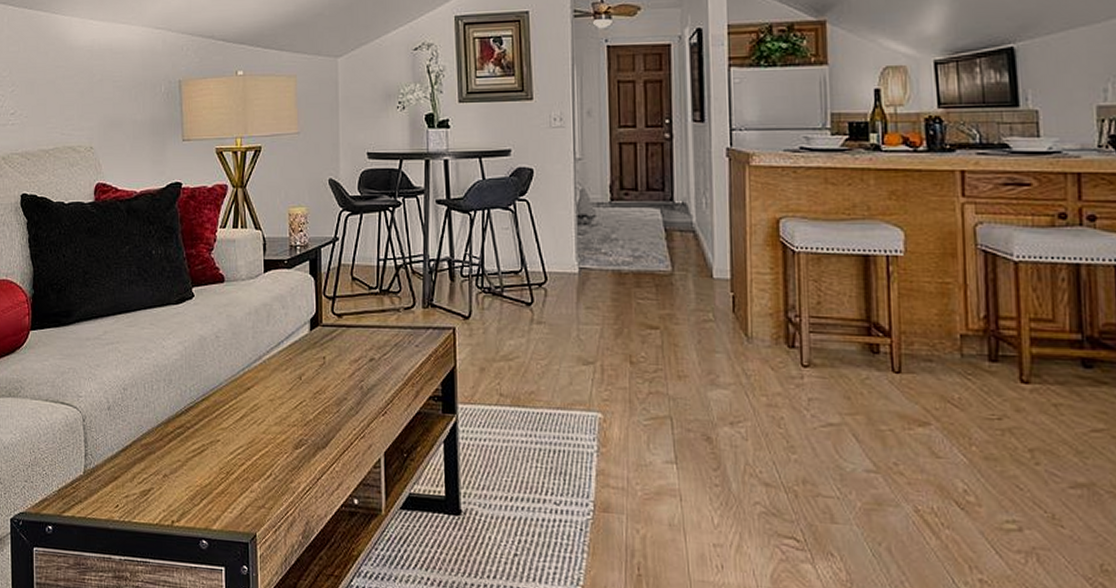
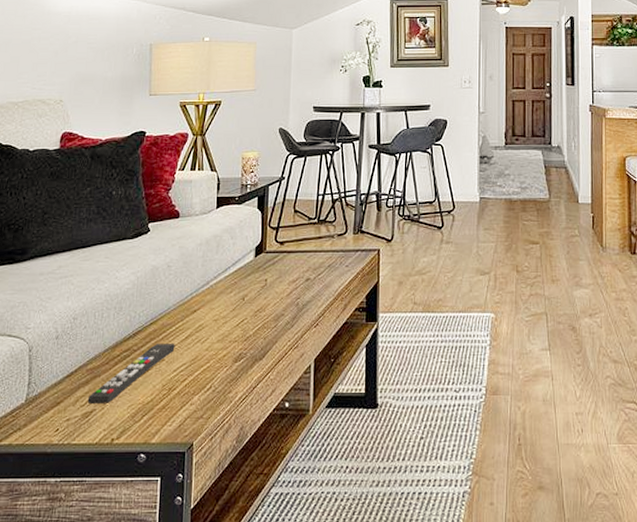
remote control: none [144,422,230,483] -> present [87,344,175,403]

